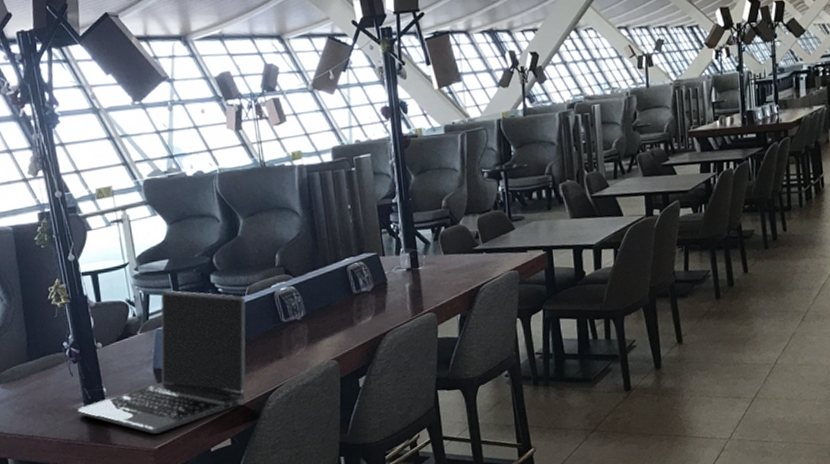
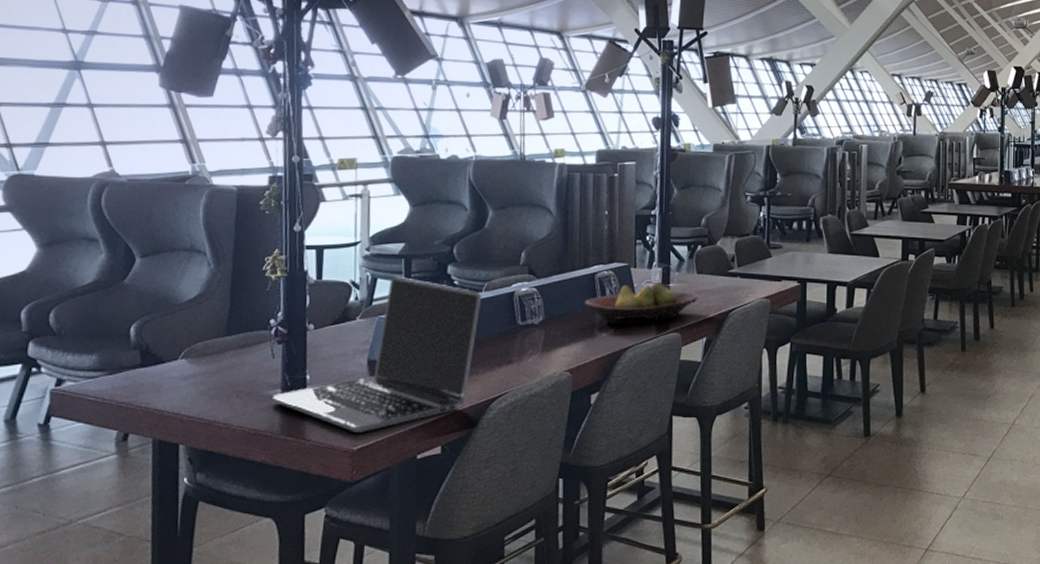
fruit bowl: none [340,267,448,312] -> present [584,283,699,325]

